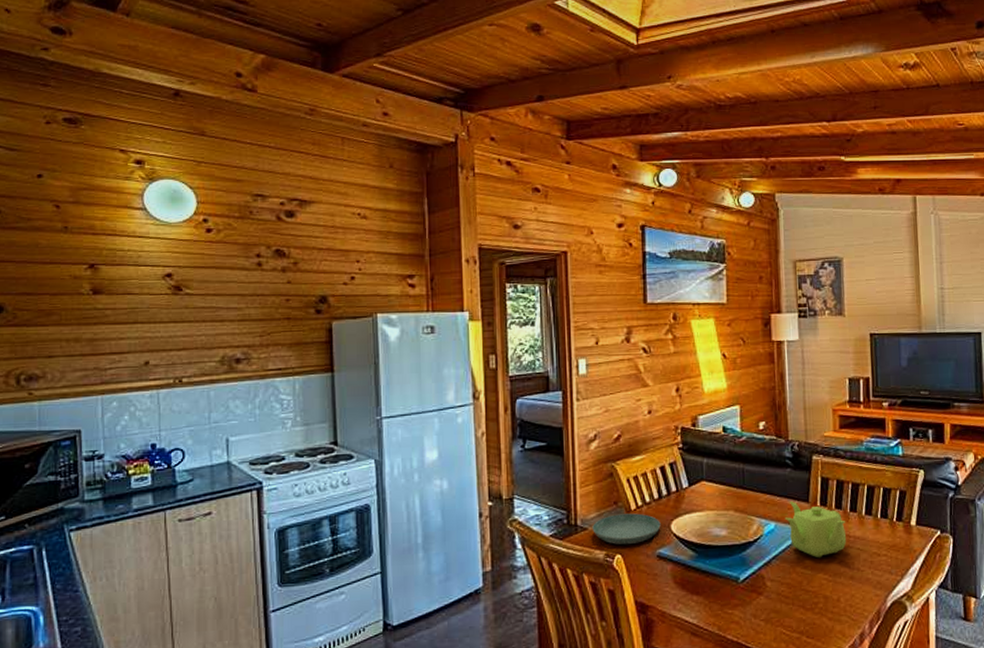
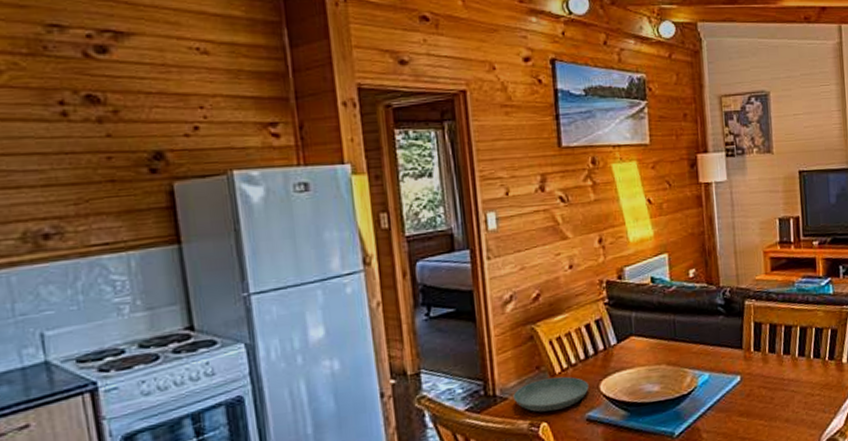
teapot: present [784,501,847,557] -> none [718,349,781,404]

